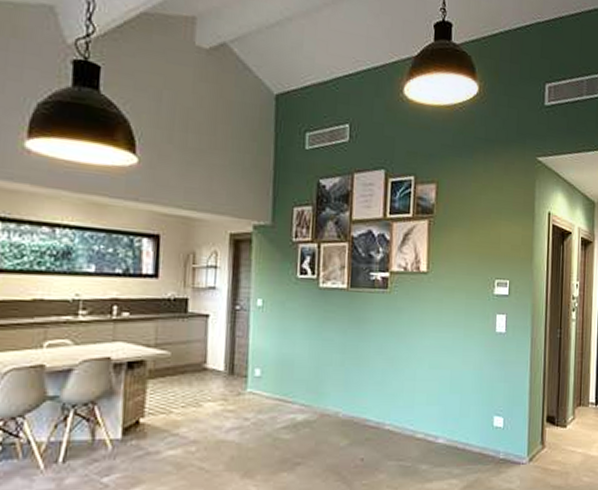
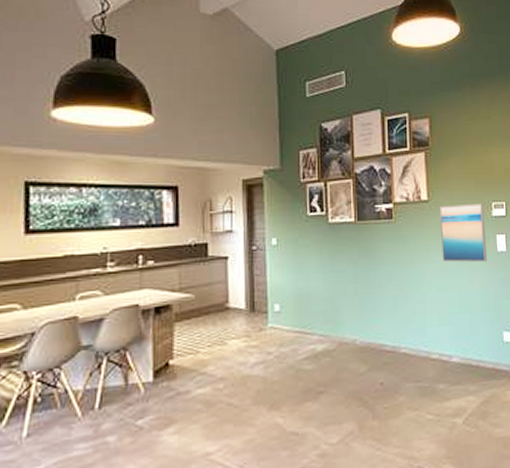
wall art: none [437,278,486,343] -> present [439,203,488,263]

